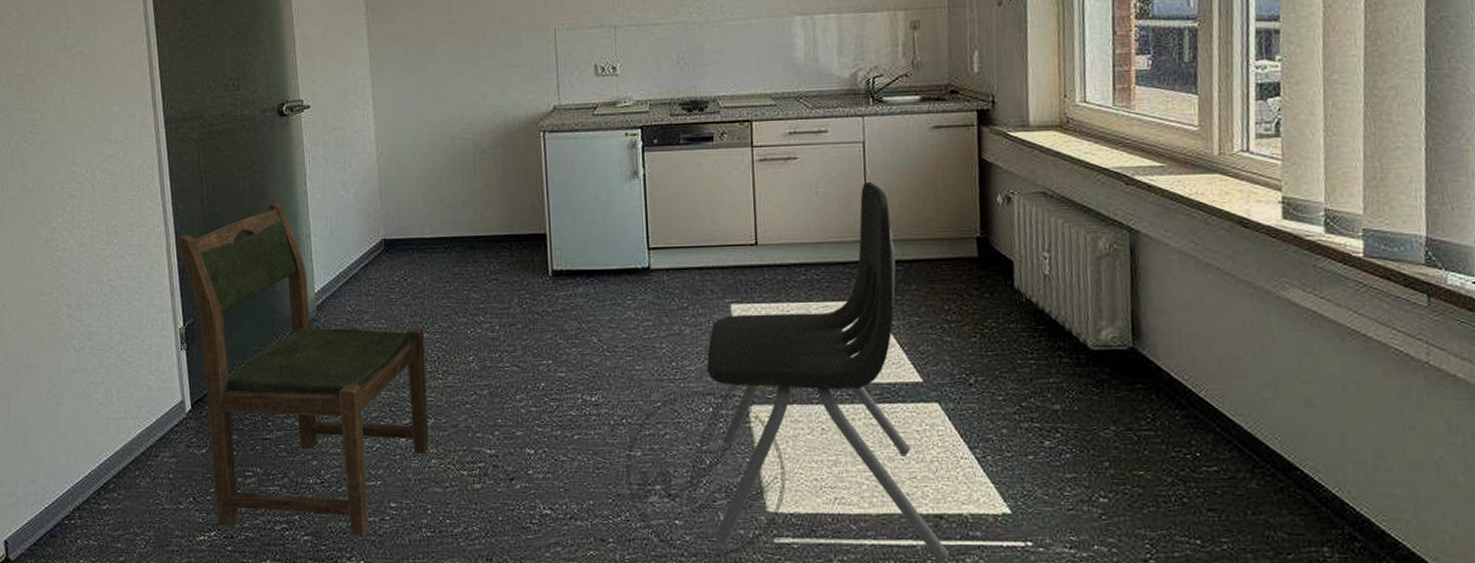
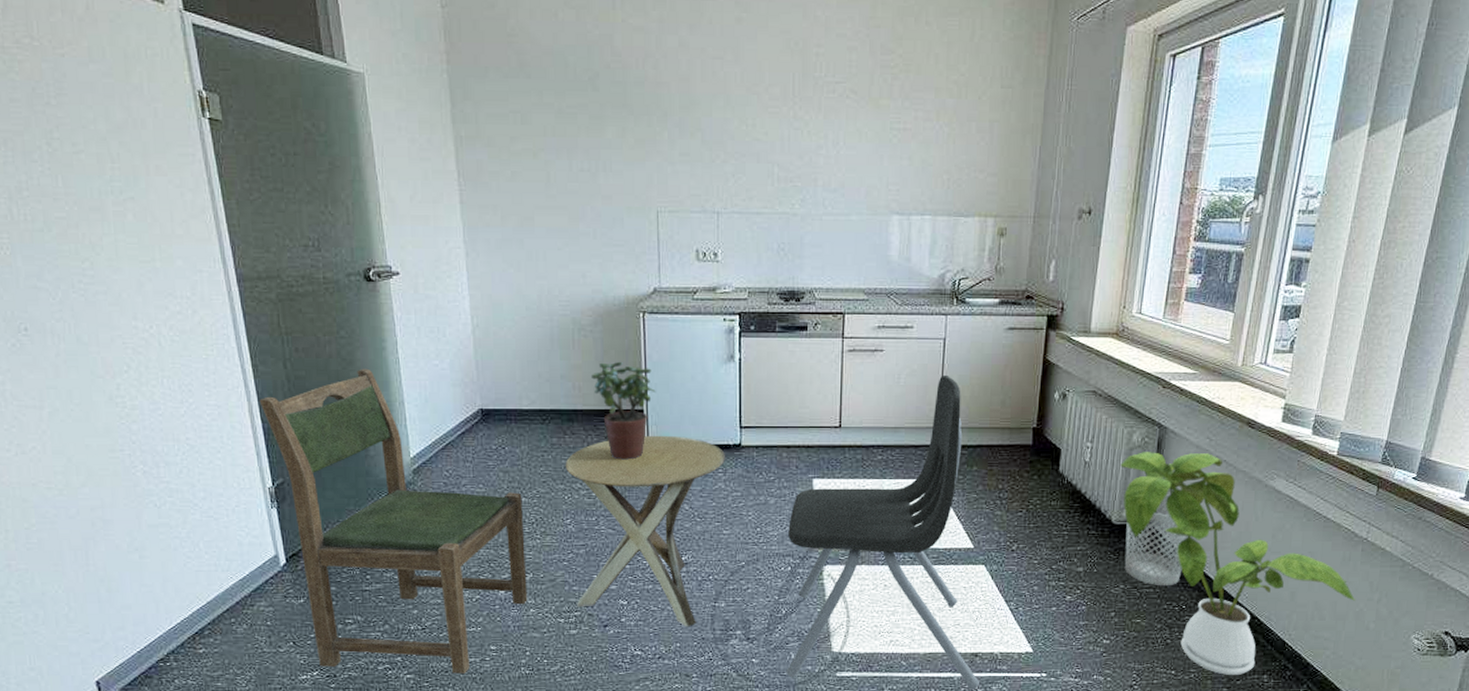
side table: none [467,260,635,481] -> present [565,435,726,627]
potted plant: none [492,184,559,289] -> present [590,362,656,460]
house plant: none [1088,260,1431,546] -> present [1120,452,1356,675]
wastebasket: none [1106,311,1188,428] -> present [1124,494,1188,586]

